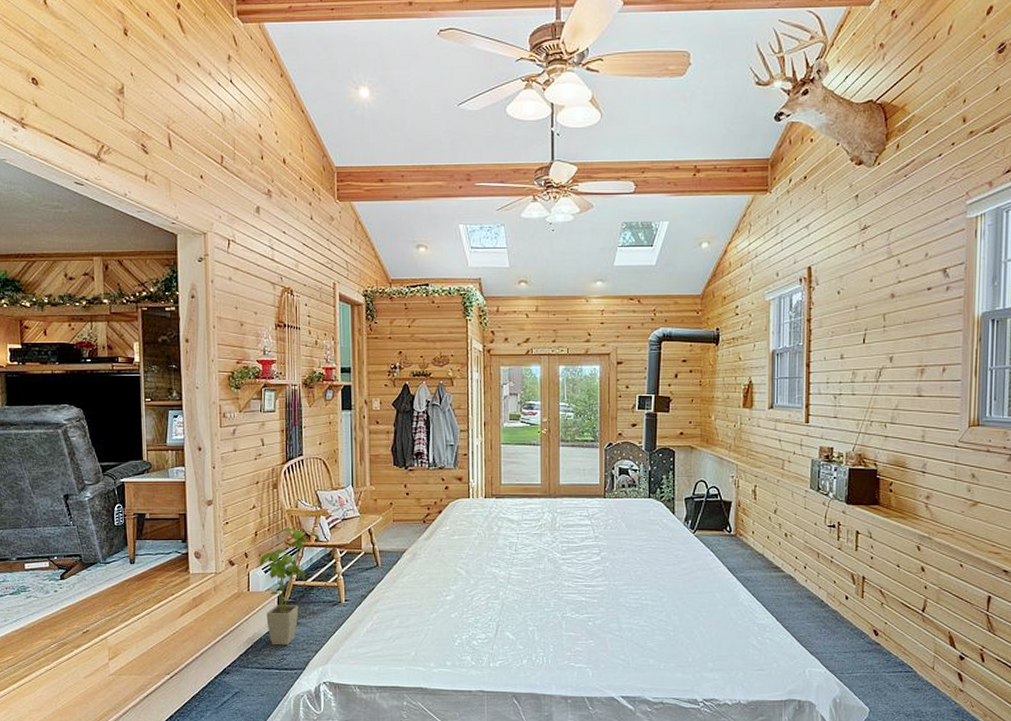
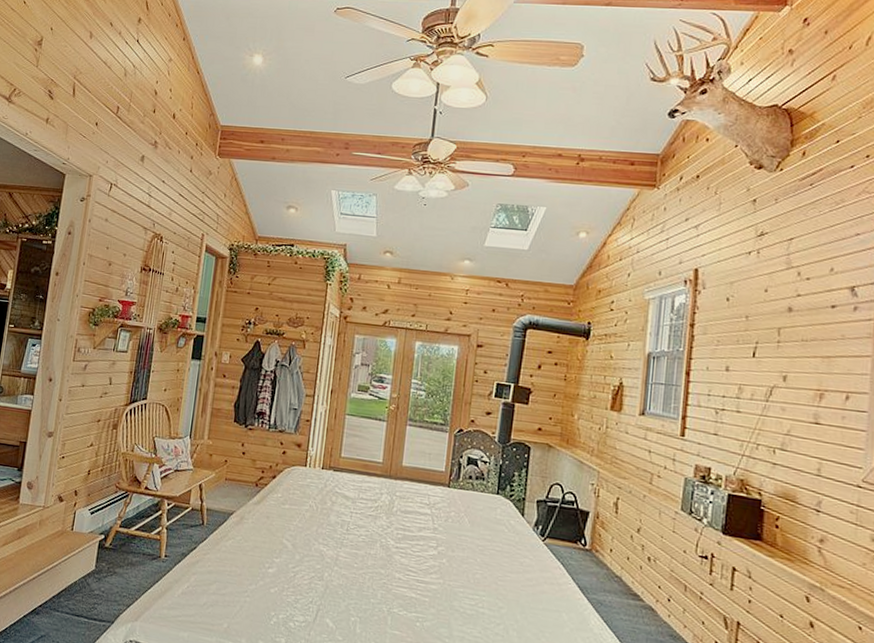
house plant: present [260,528,320,646] -> none [84,471,150,595]

